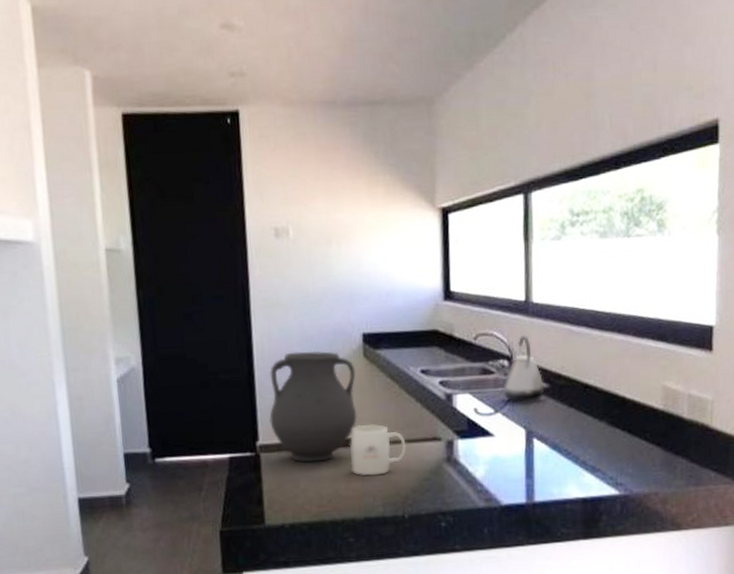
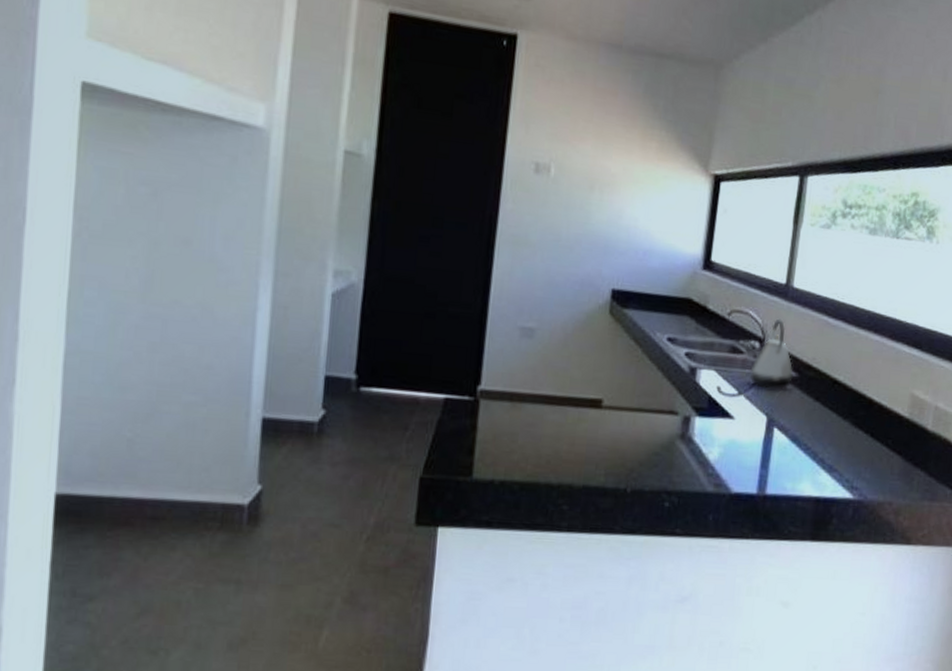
vase: present [269,350,357,463] -> none [496,296,599,418]
mug: present [349,423,407,476] -> none [577,385,641,442]

